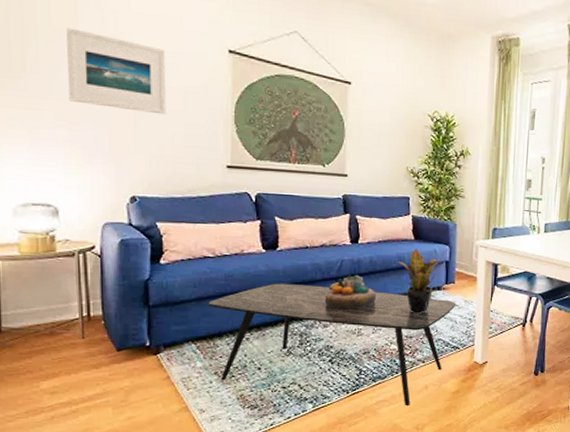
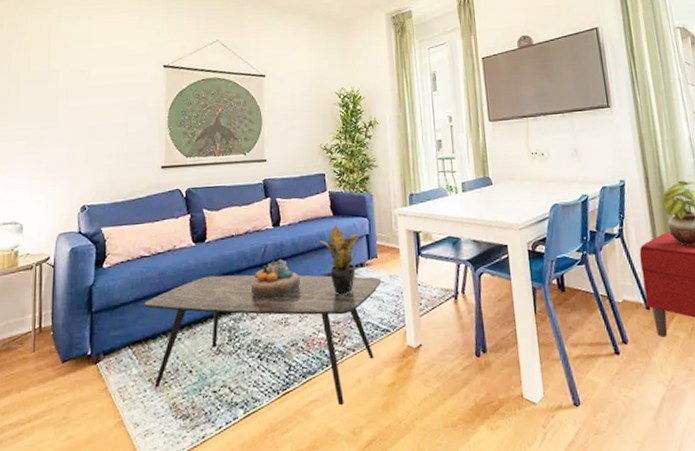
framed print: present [67,27,167,115] -> none [38,69,114,130]

